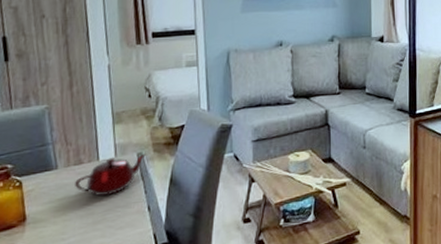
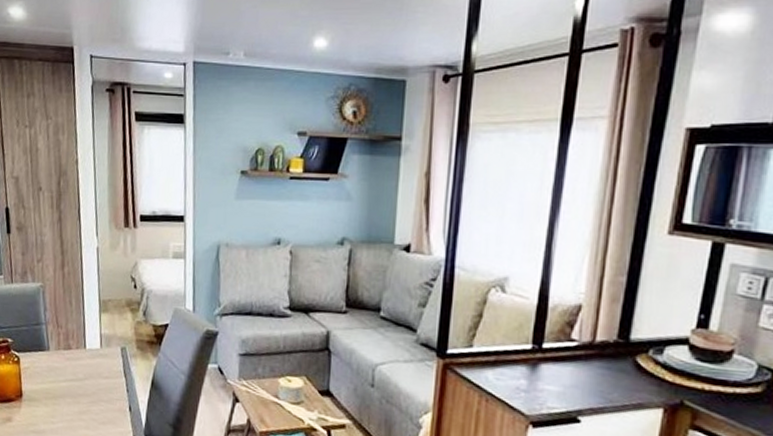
teapot: present [74,153,147,197] -> none [63,348,130,387]

